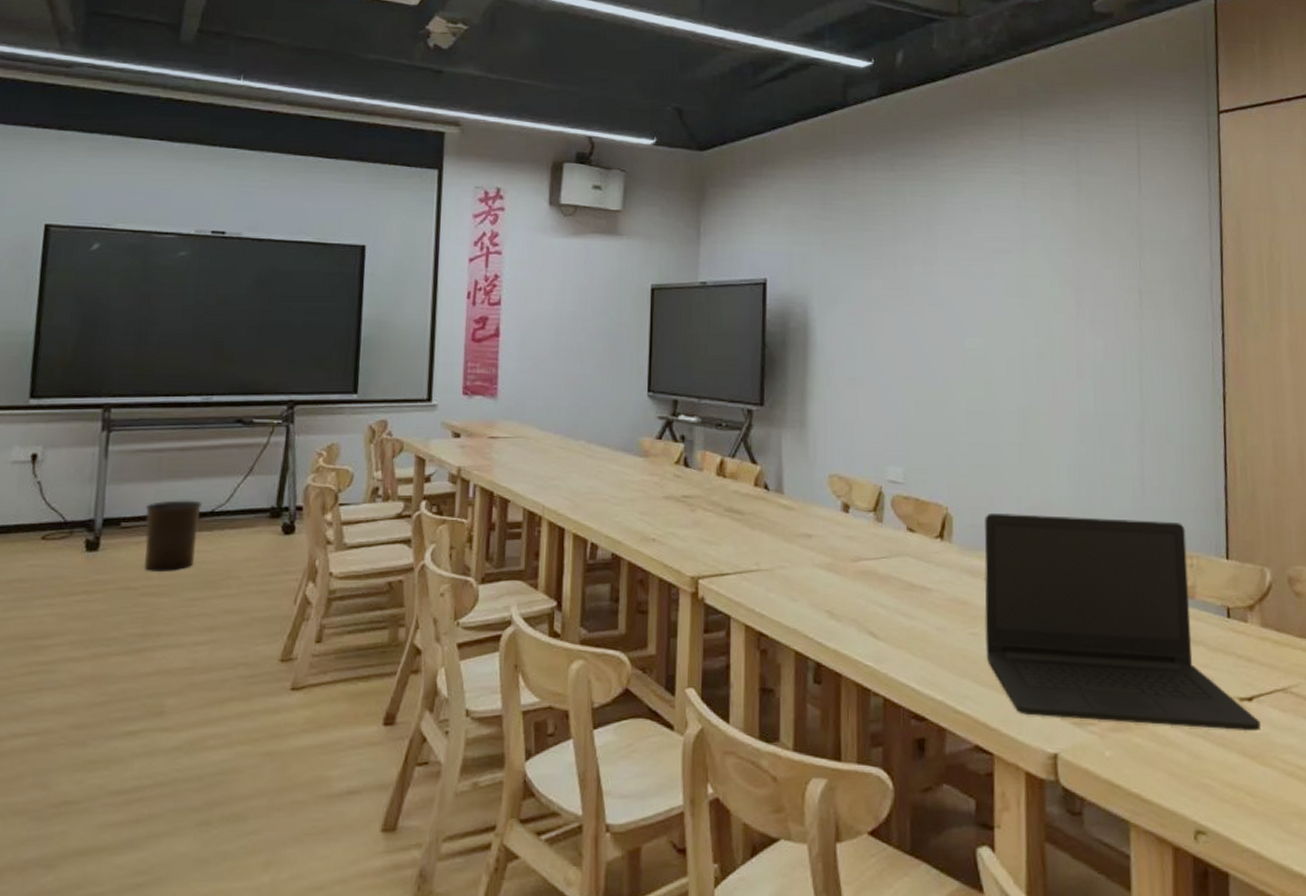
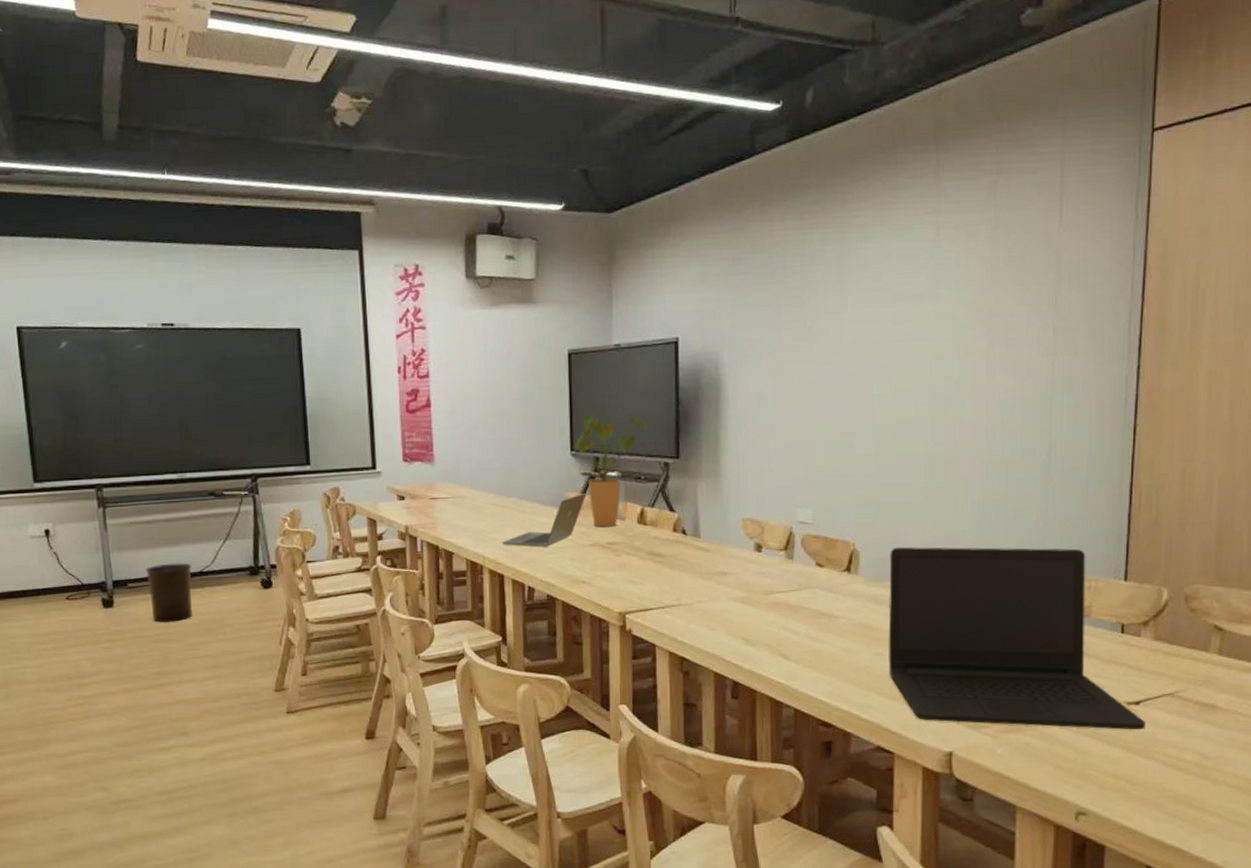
laptop: none [565,438,662,498] -> present [502,492,587,548]
house plant: none [651,353,732,478] -> present [574,413,648,527]

